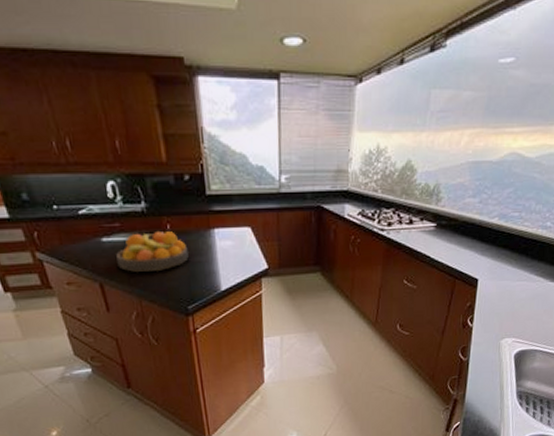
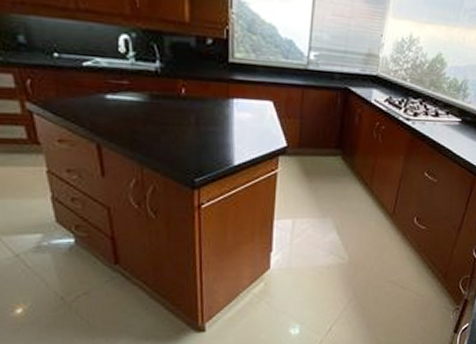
fruit bowl: present [116,231,189,272] -> none [120,93,202,137]

